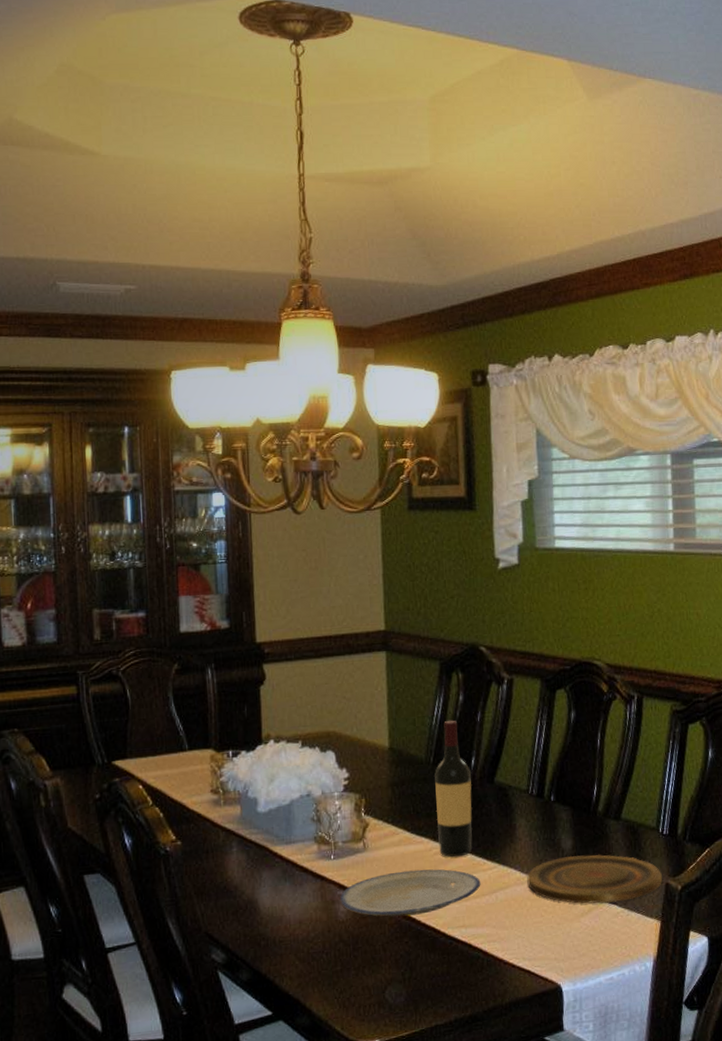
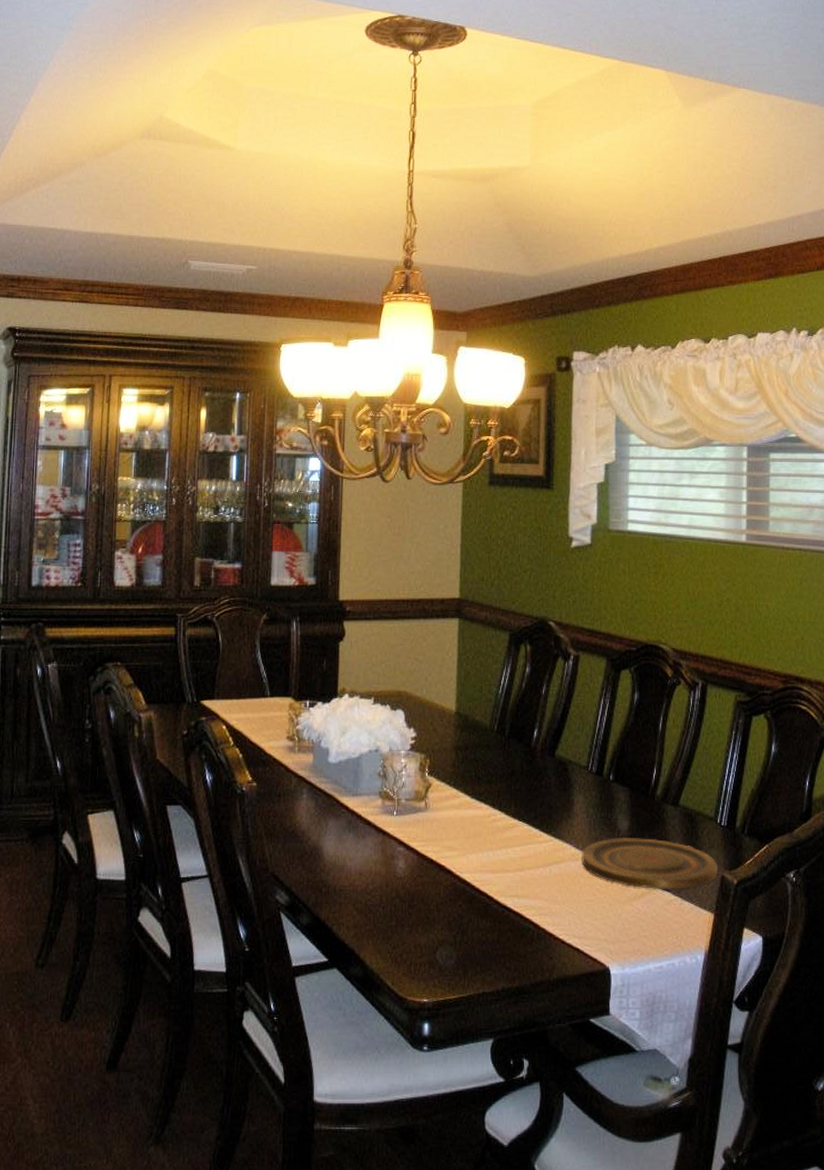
plate: present [340,869,481,917] -> none [400,834,536,879]
wine bottle: present [435,720,473,857] -> none [496,690,532,826]

